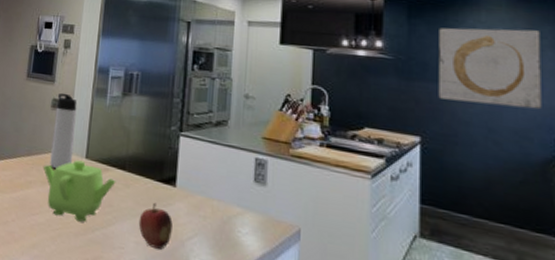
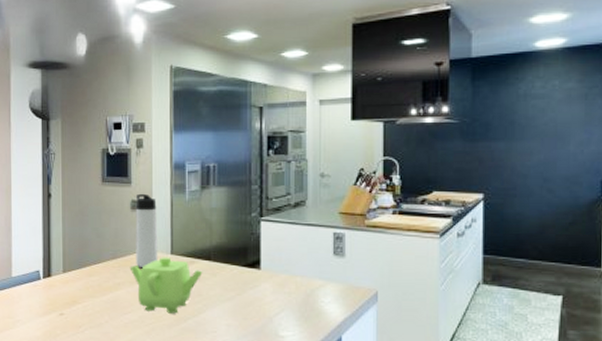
fruit: present [138,202,173,250] -> none [228,286,260,328]
wall art: present [438,27,542,110] -> none [500,80,592,156]

